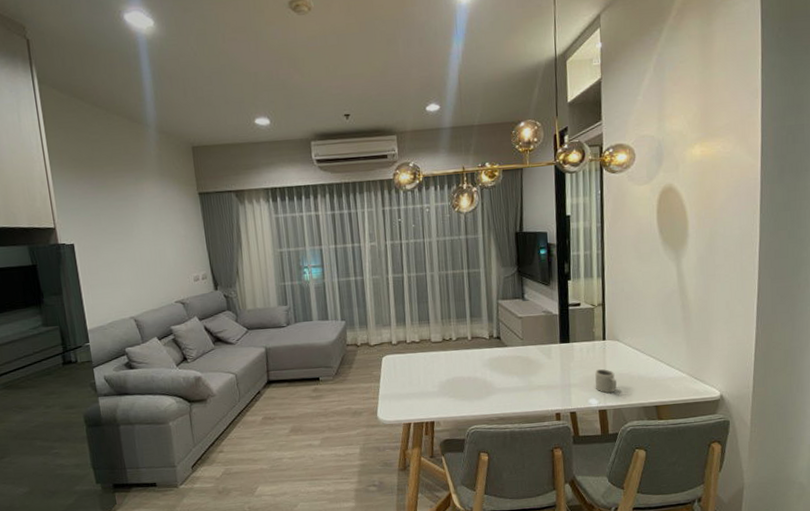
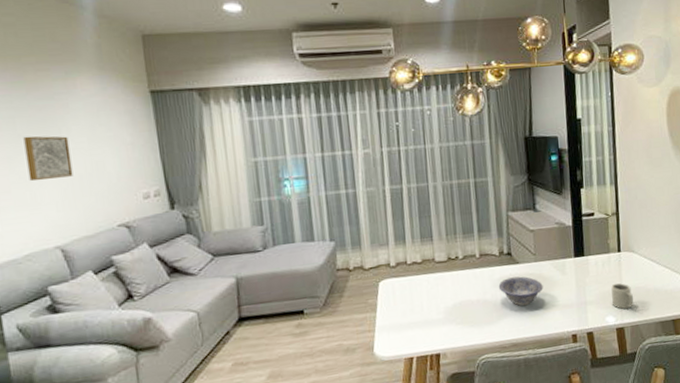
wall art: none [106,229,143,266] -> present [23,136,73,182]
bowl: none [488,358,530,385] -> present [498,276,543,306]

